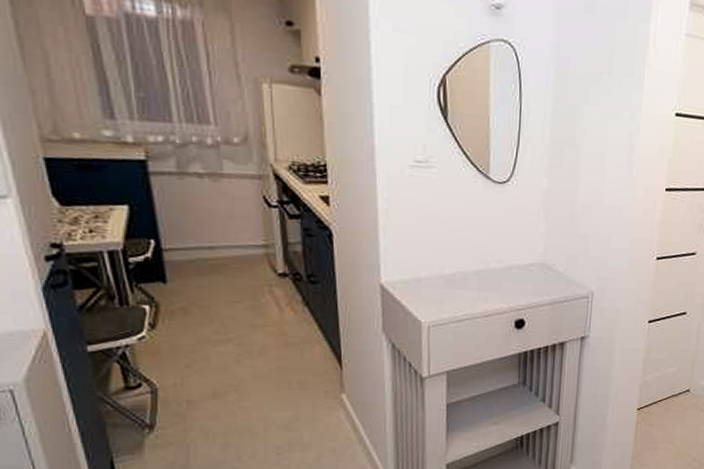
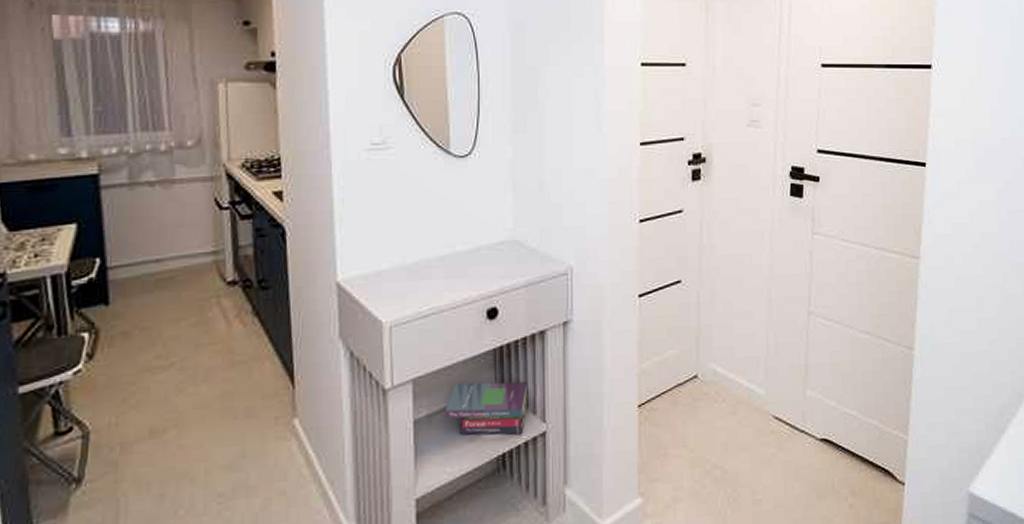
books: none [473,378,547,423] -> present [444,382,528,436]

